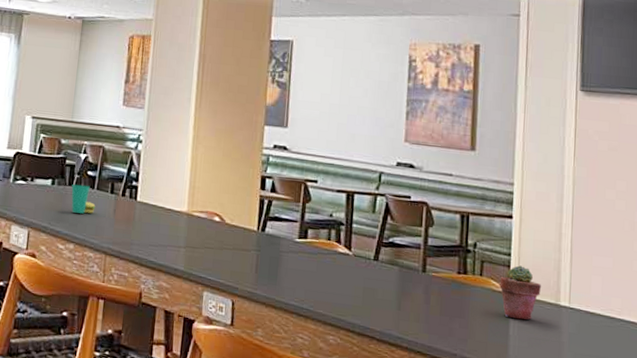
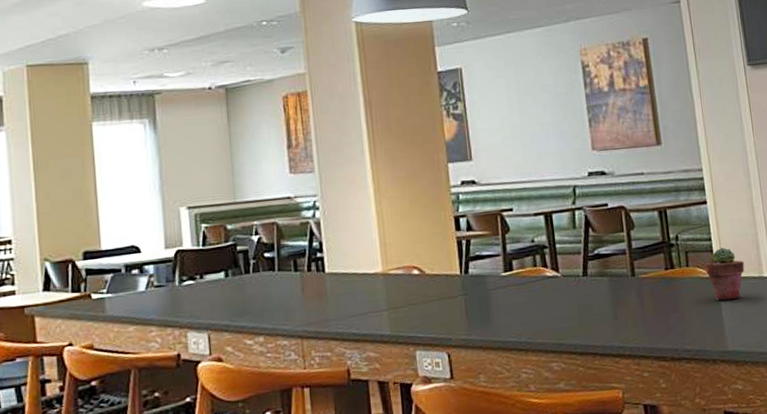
cup: present [71,184,96,214] -> none [249,268,281,302]

